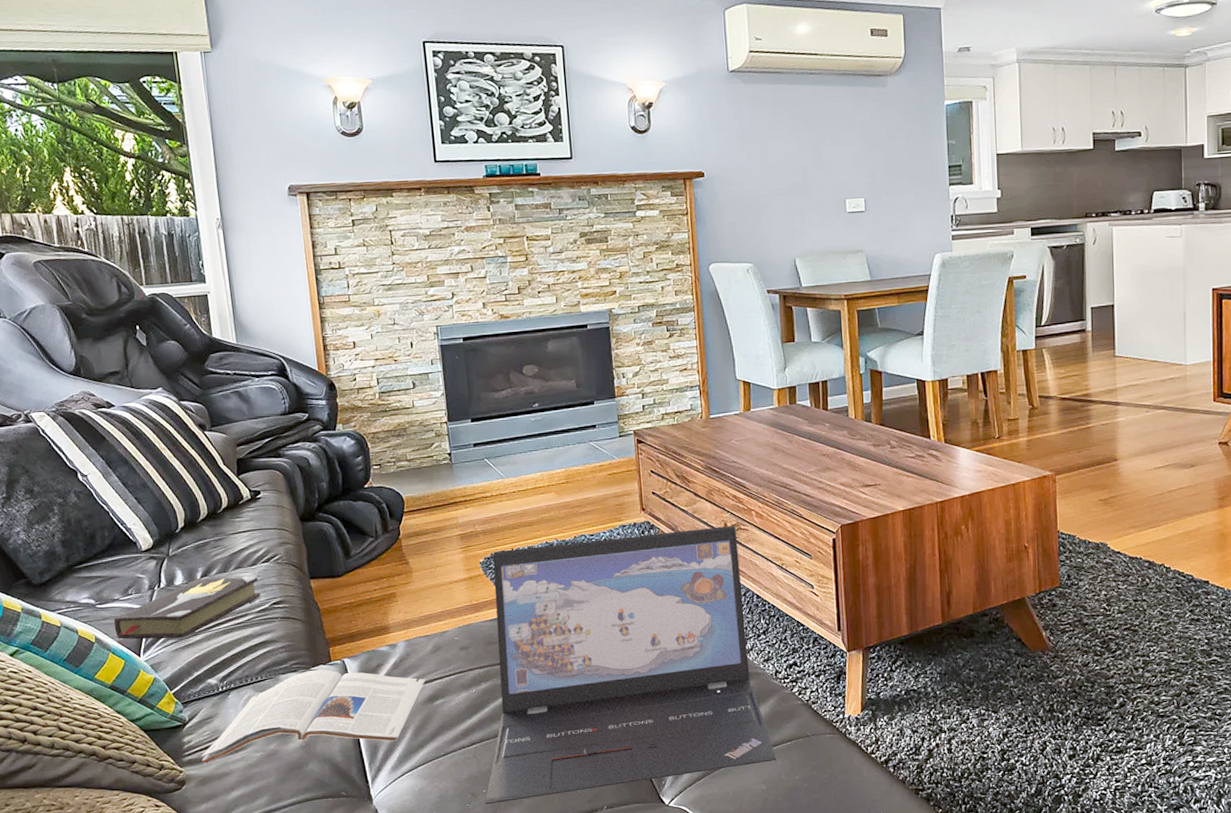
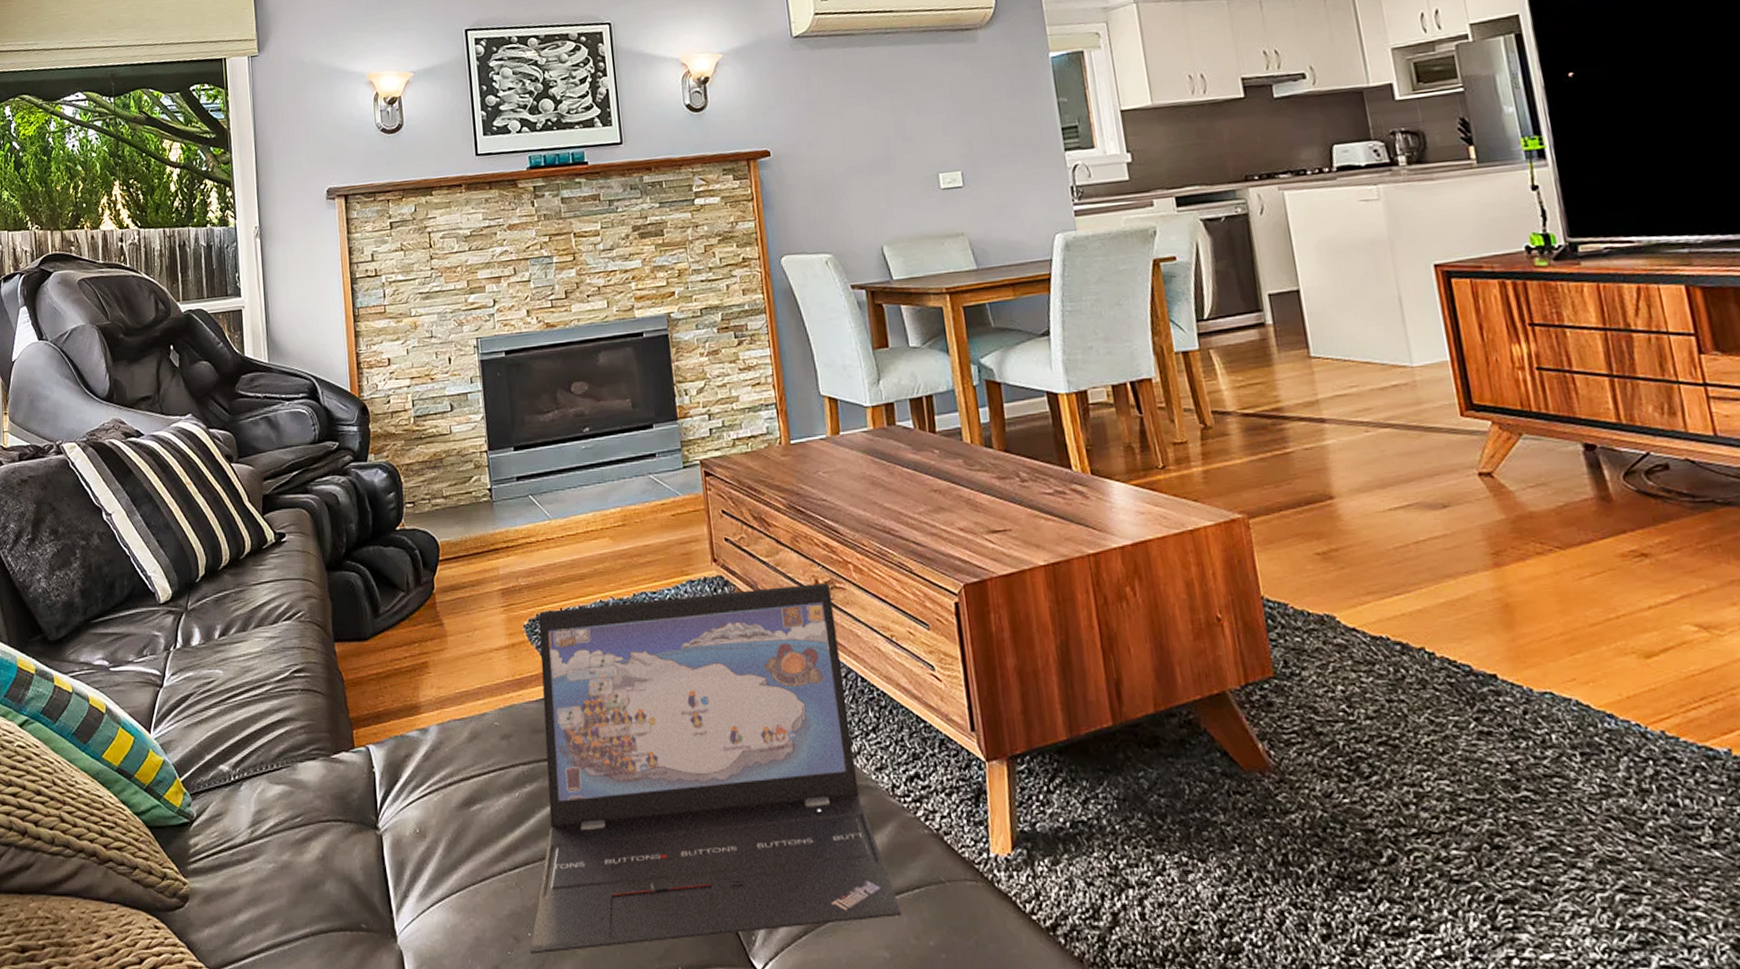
hardback book: present [113,576,261,641] -> none [126,636,281,715]
magazine: present [201,669,425,765] -> none [207,757,460,876]

